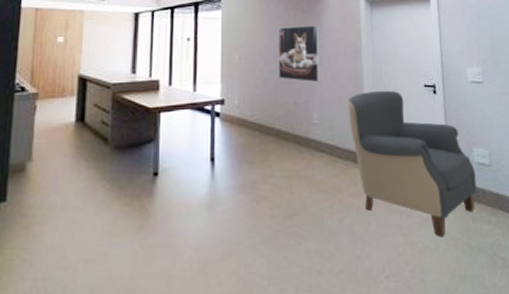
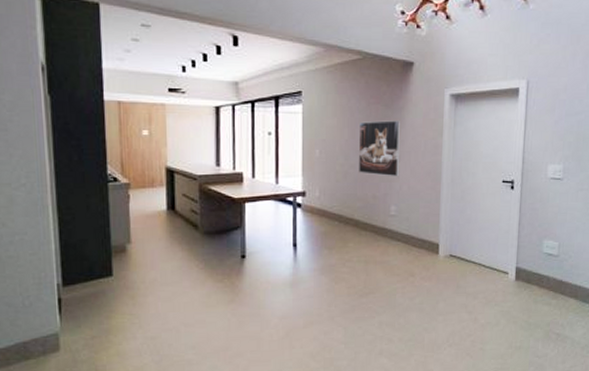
chair: present [348,90,477,237] -> none [425,185,543,316]

